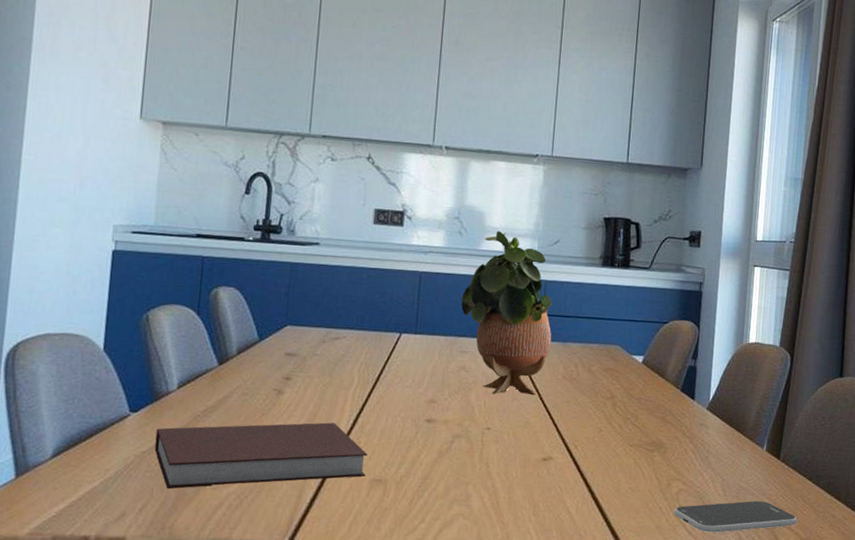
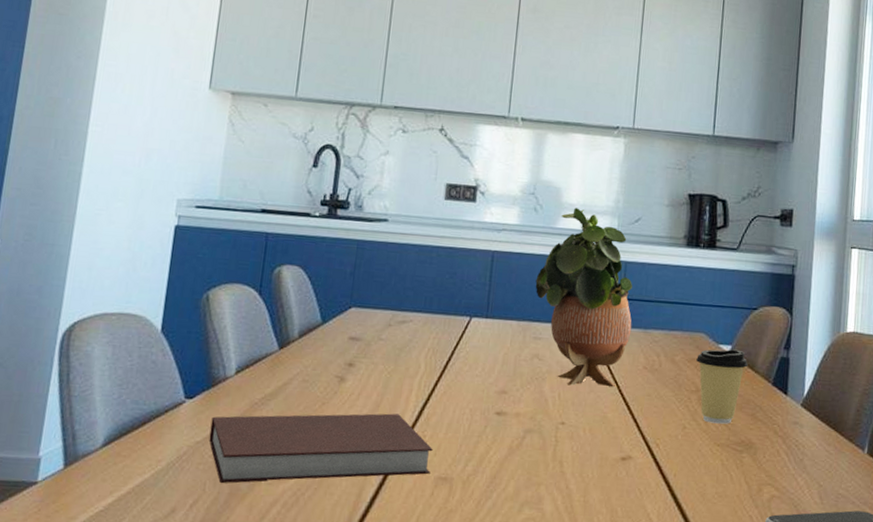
coffee cup: none [611,359,659,427] -> present [696,349,748,424]

